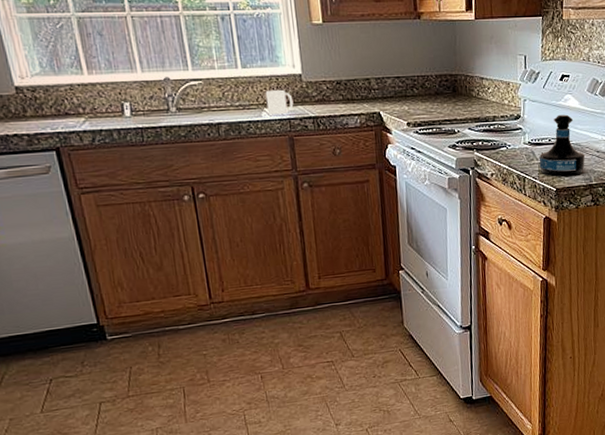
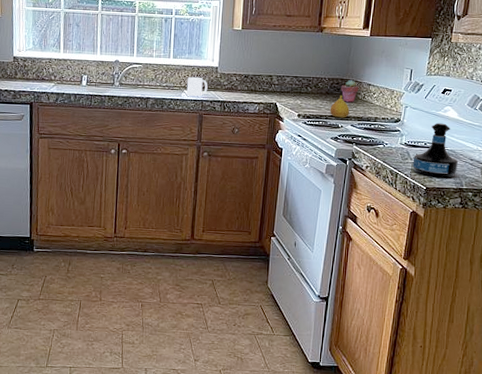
fruit: none [442,94,465,122] -> present [330,95,350,118]
potted succulent: none [451,74,471,102] -> present [341,79,359,103]

